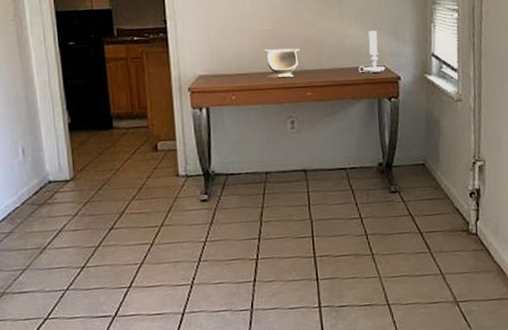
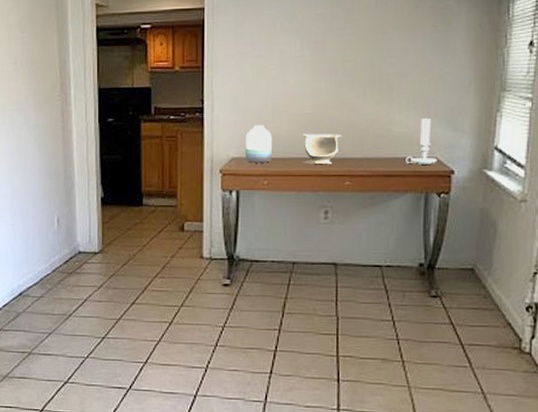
vase: none [210,42,238,80] -> present [245,125,273,163]

